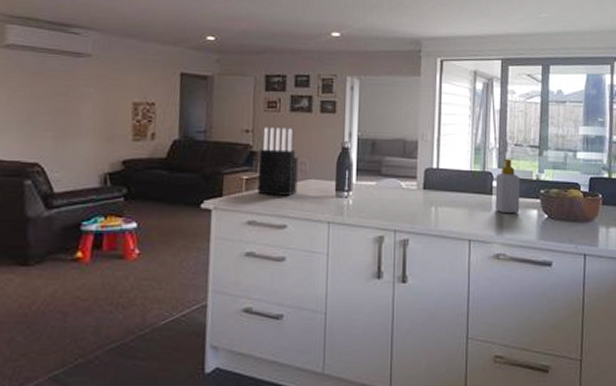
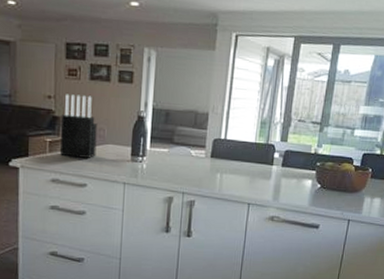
soap bottle: present [495,158,521,214] -> none [274,133,300,183]

